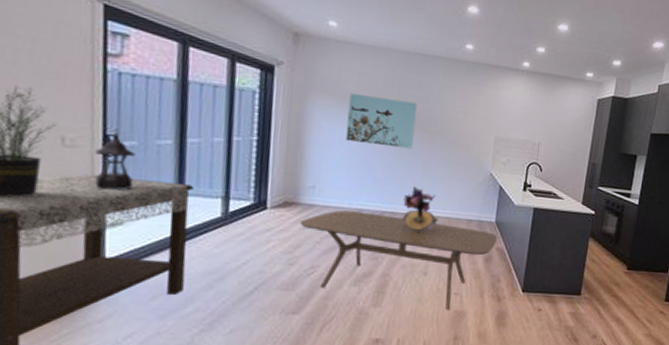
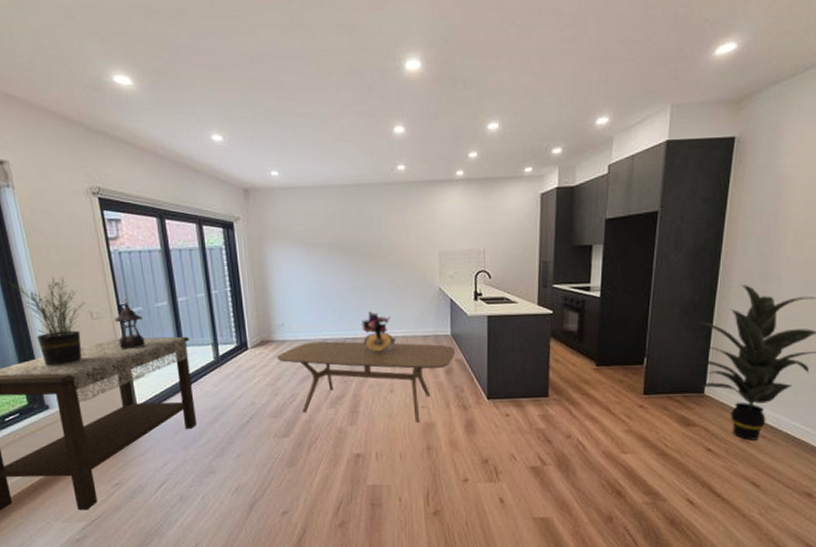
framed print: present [346,93,418,149] -> none [300,232,363,279]

